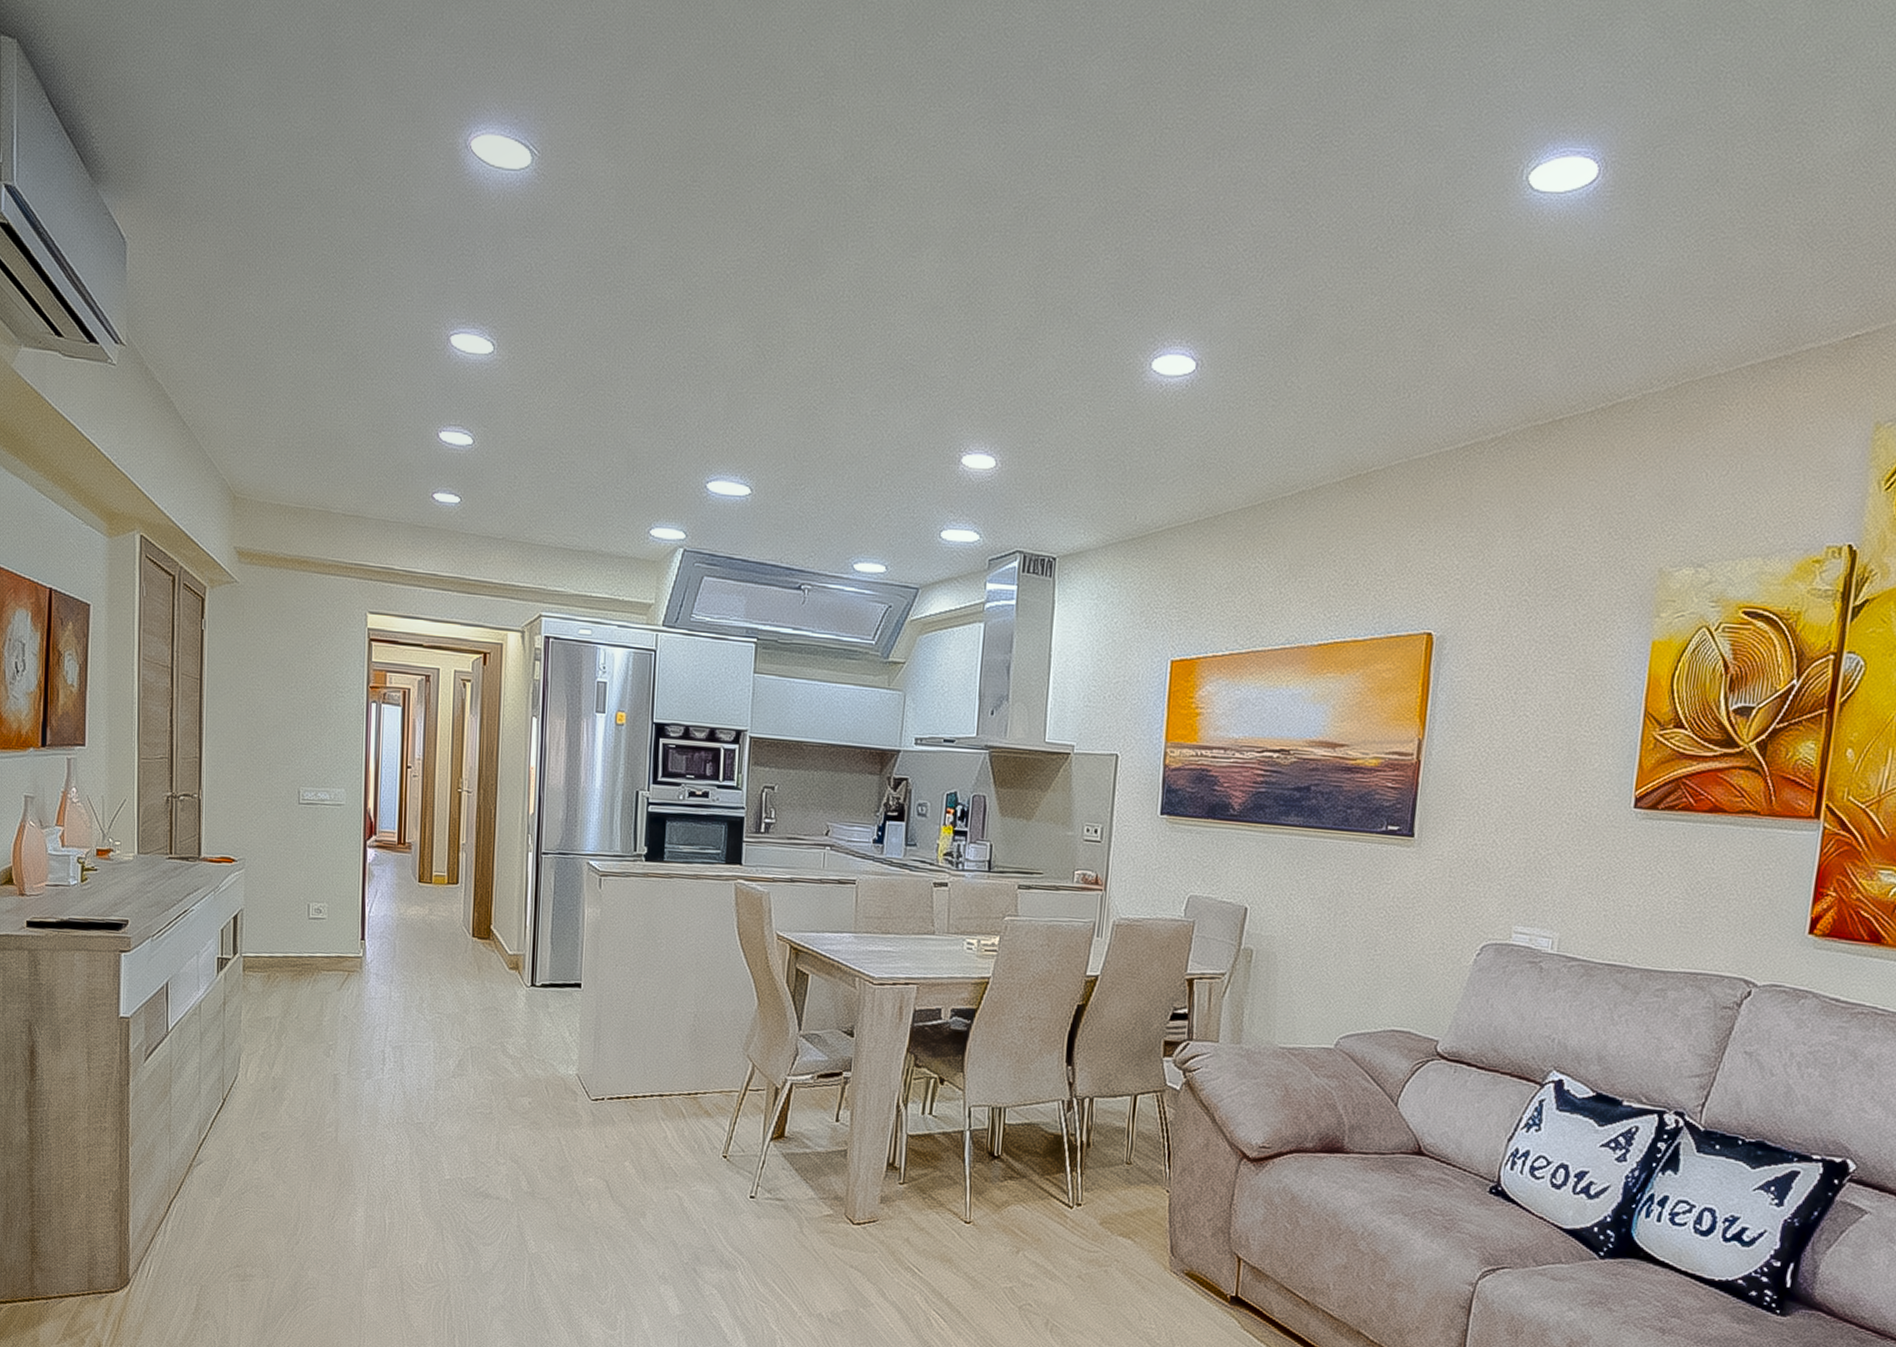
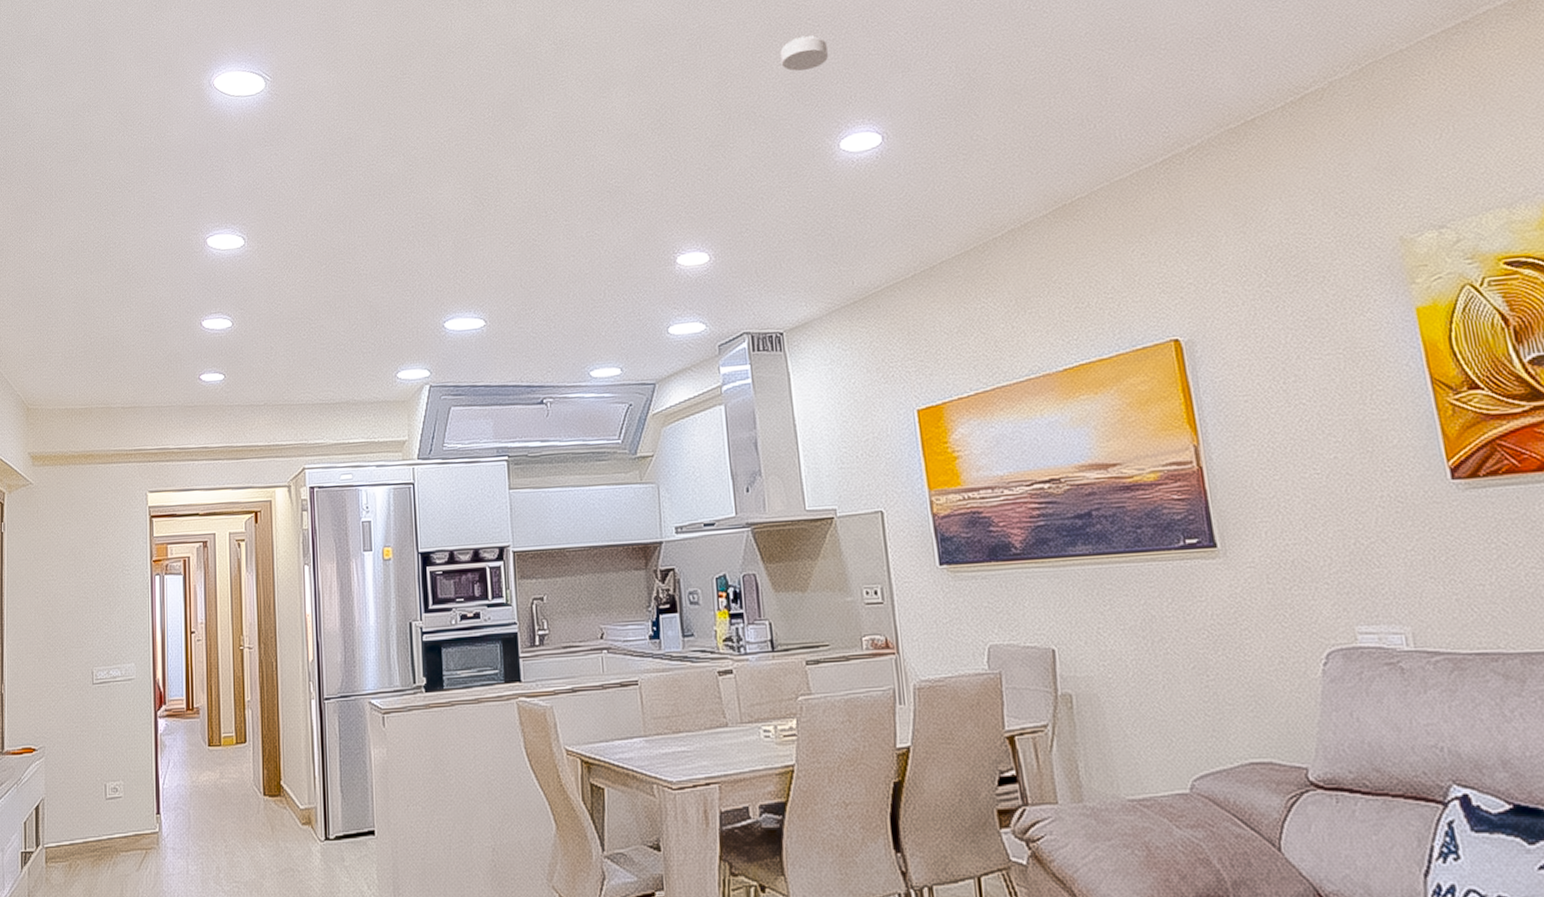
smoke detector: none [1109,229,1161,272] -> present [780,36,828,71]

